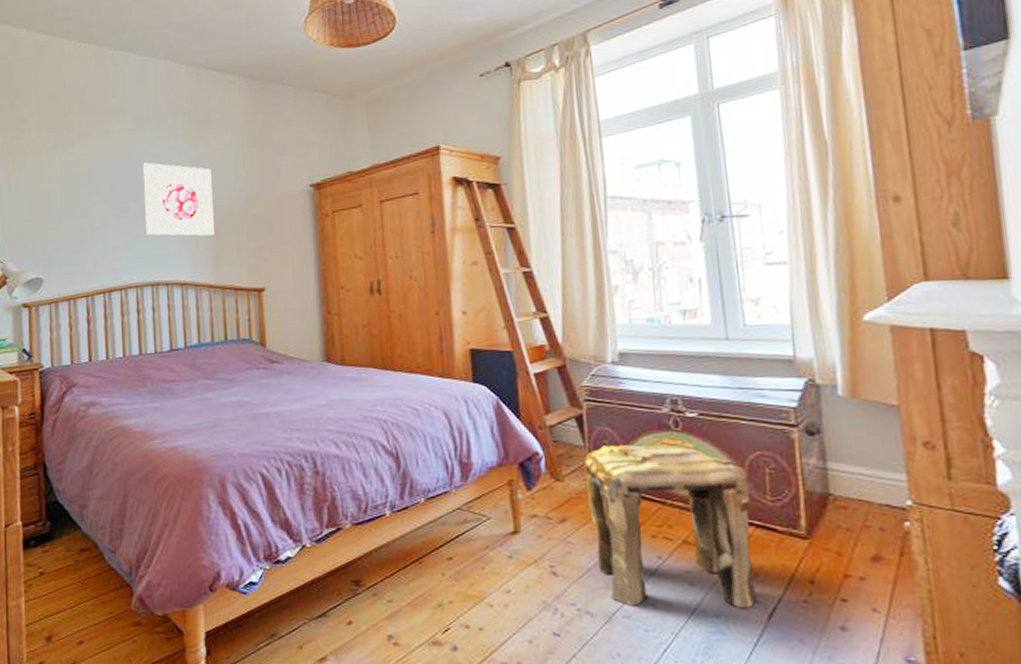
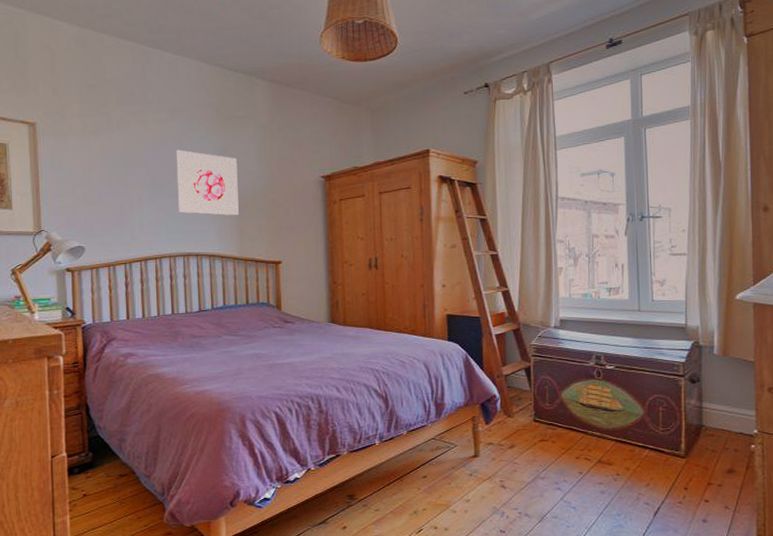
stool: present [583,444,757,608] -> none [529,389,648,509]

